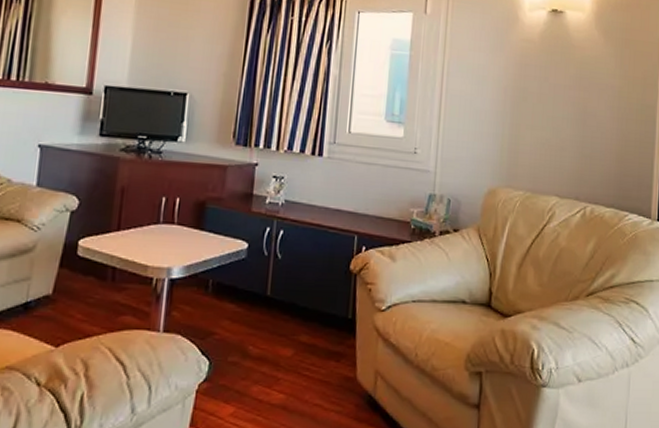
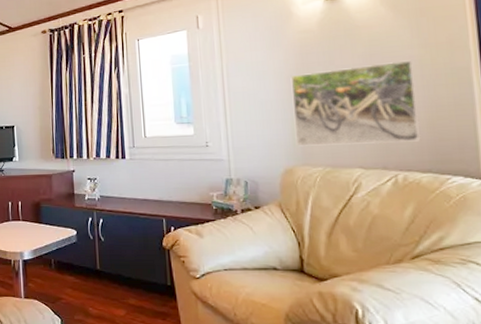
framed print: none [503,86,614,174] -> present [290,60,421,146]

